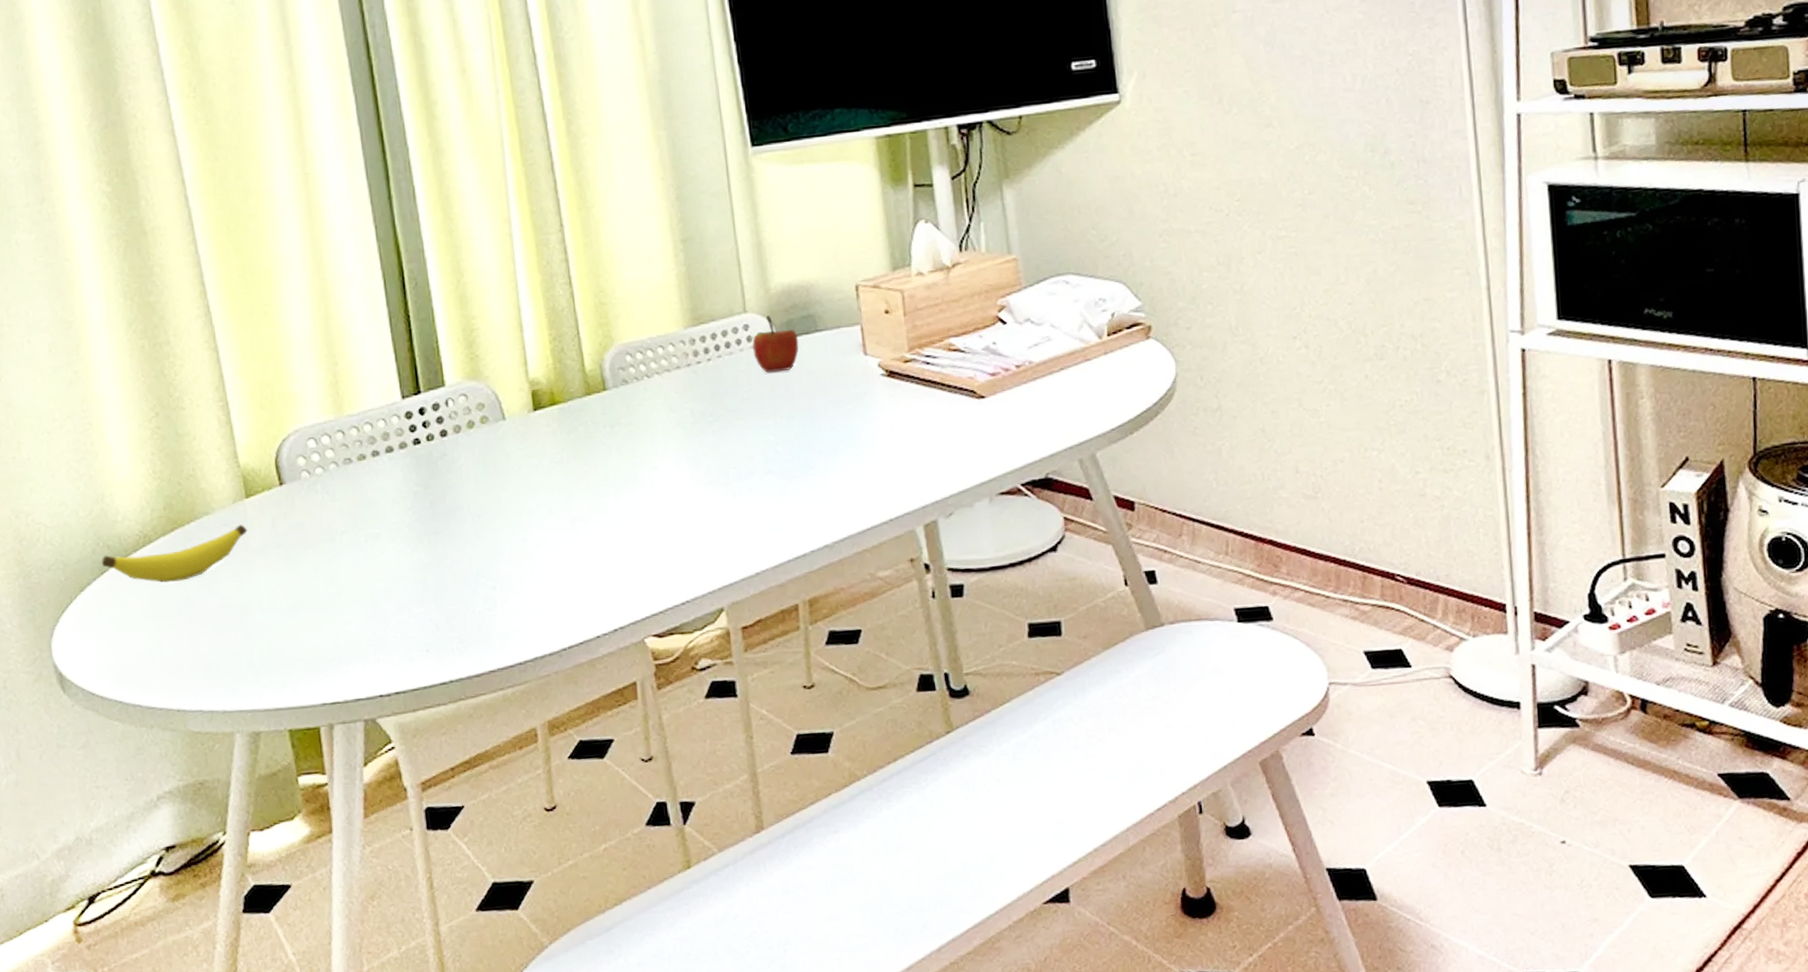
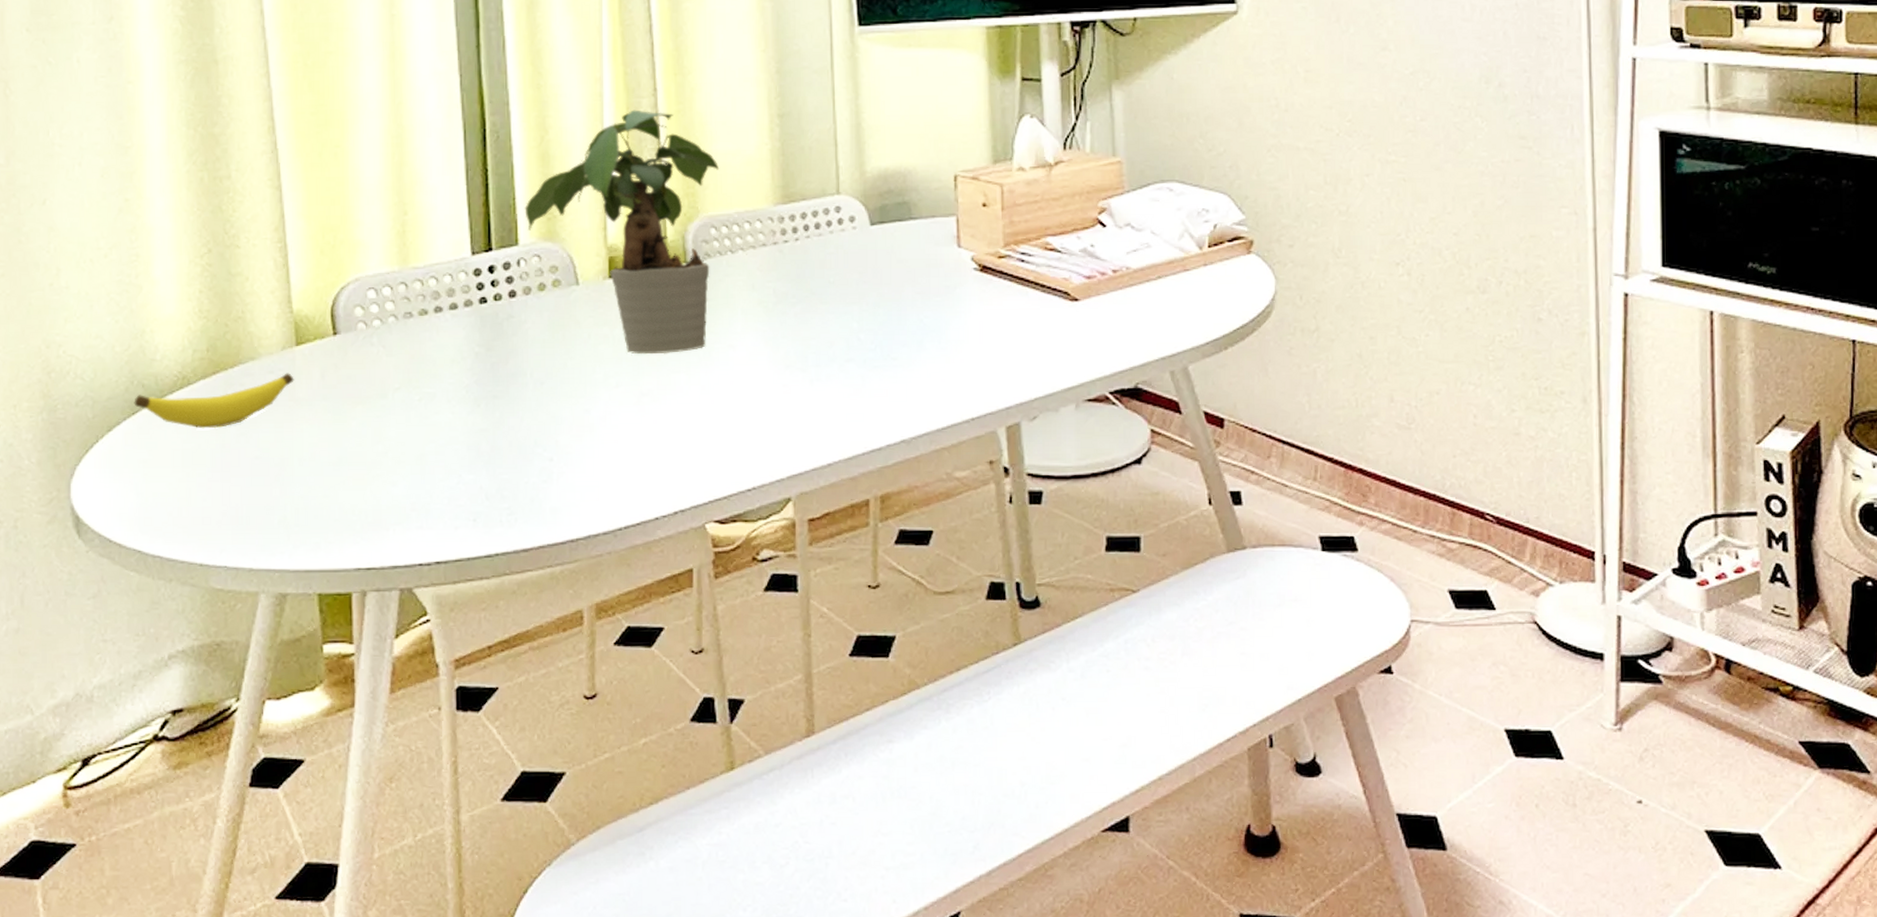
potted plant: none [448,246,631,482] -> present [525,109,720,355]
apple: present [751,315,799,373] -> none [842,199,891,258]

